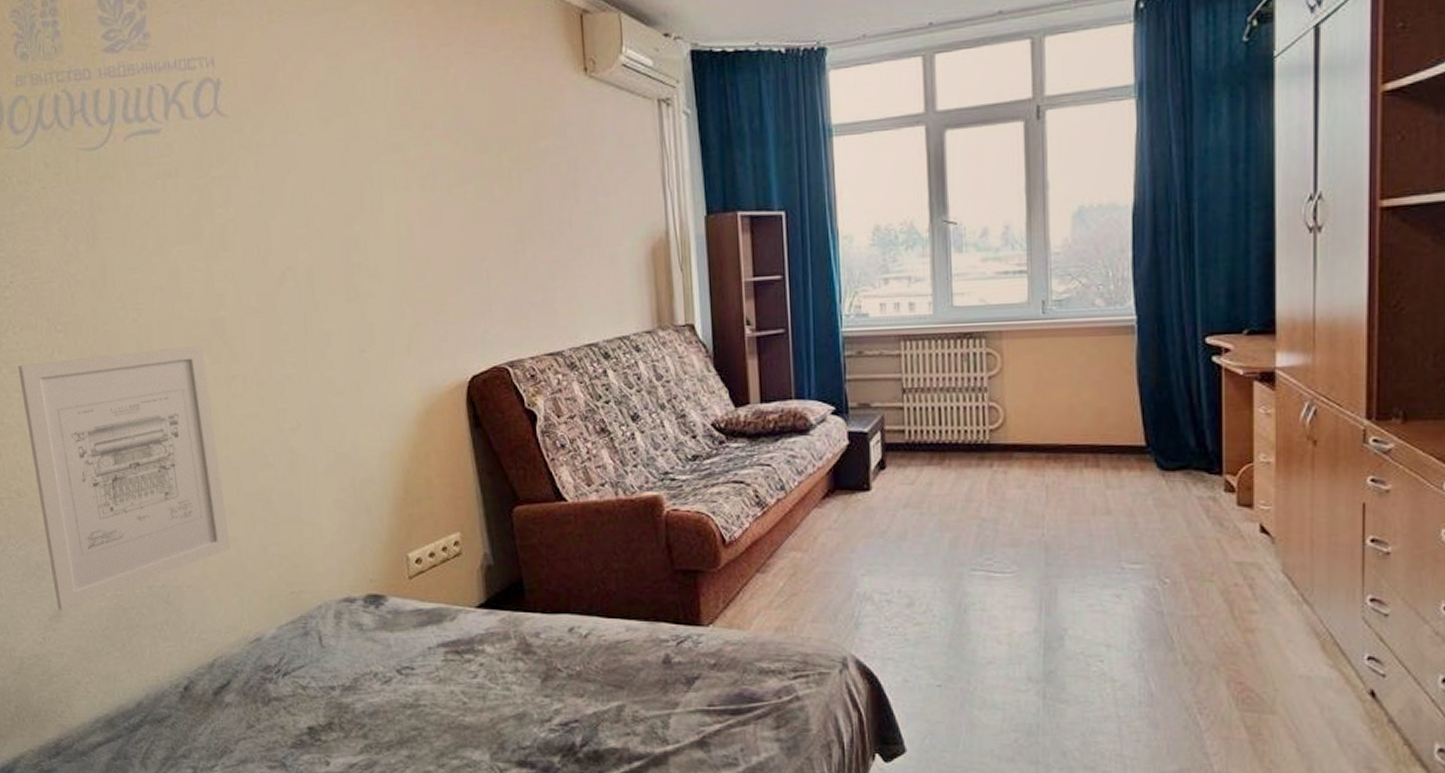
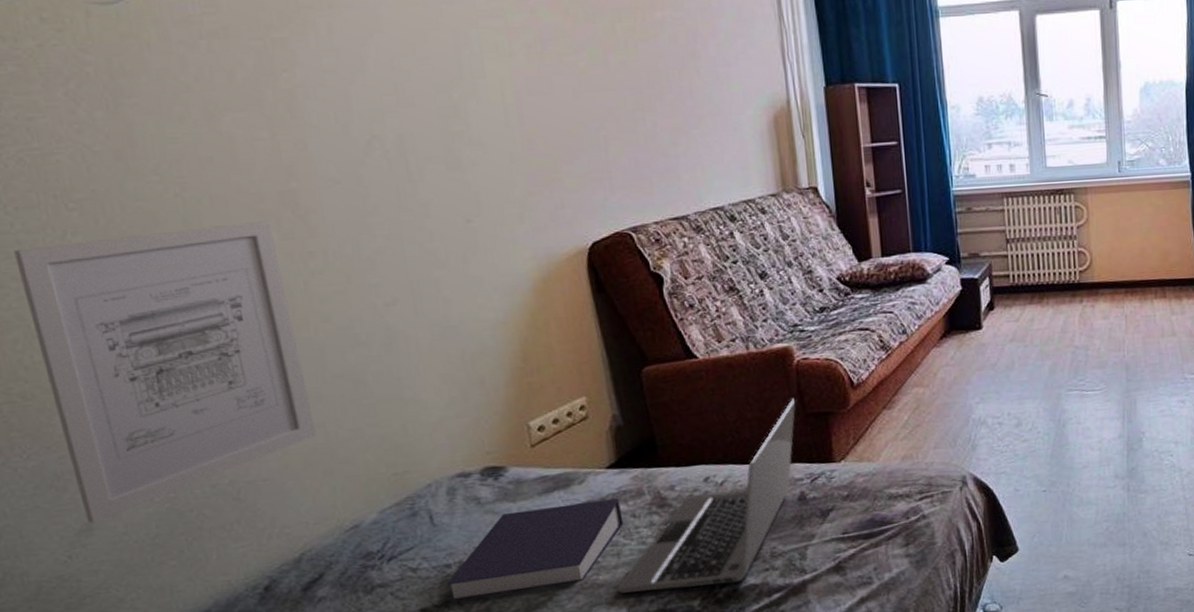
book: none [331,639,490,723] -> present [447,498,624,601]
laptop: none [482,552,664,744] -> present [618,398,796,594]

